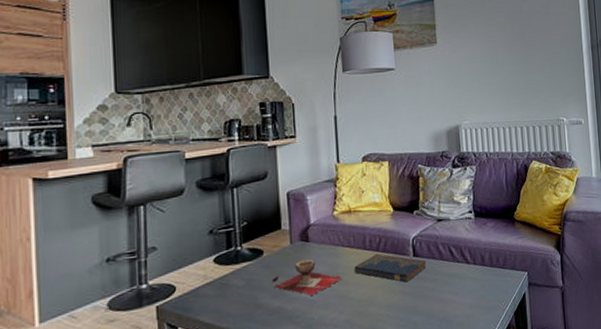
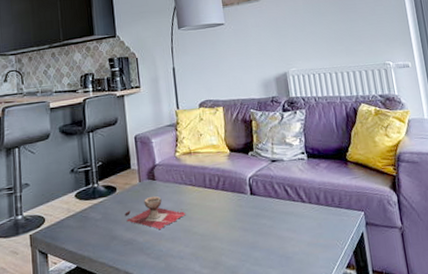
hardcover book: present [355,253,426,283] -> none [197,191,263,219]

